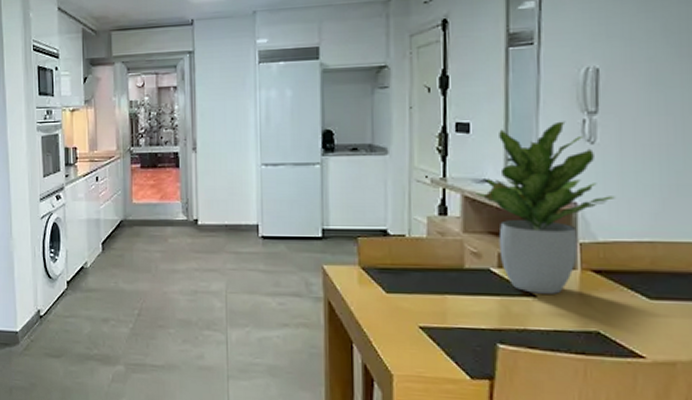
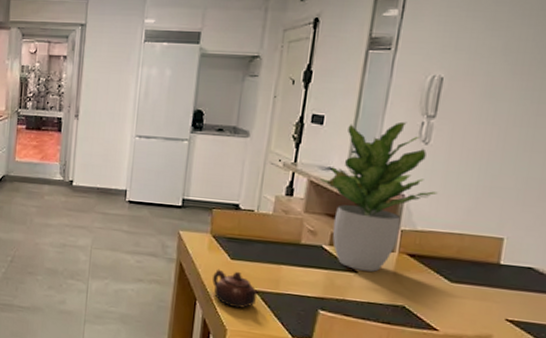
teapot: none [368,305,425,350] -> present [212,269,260,309]

